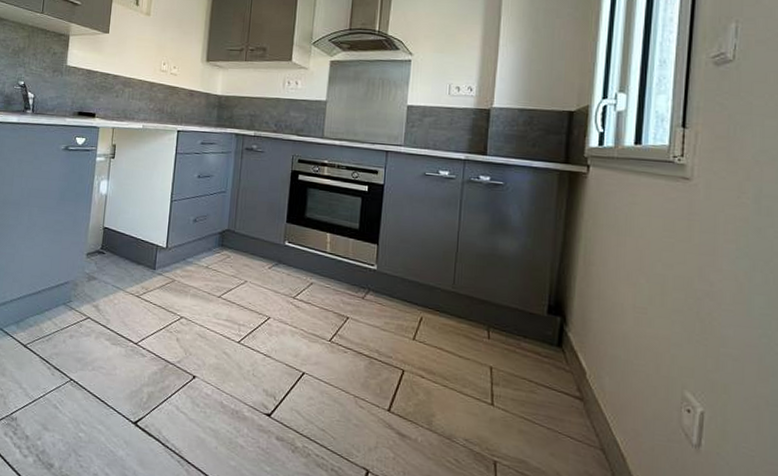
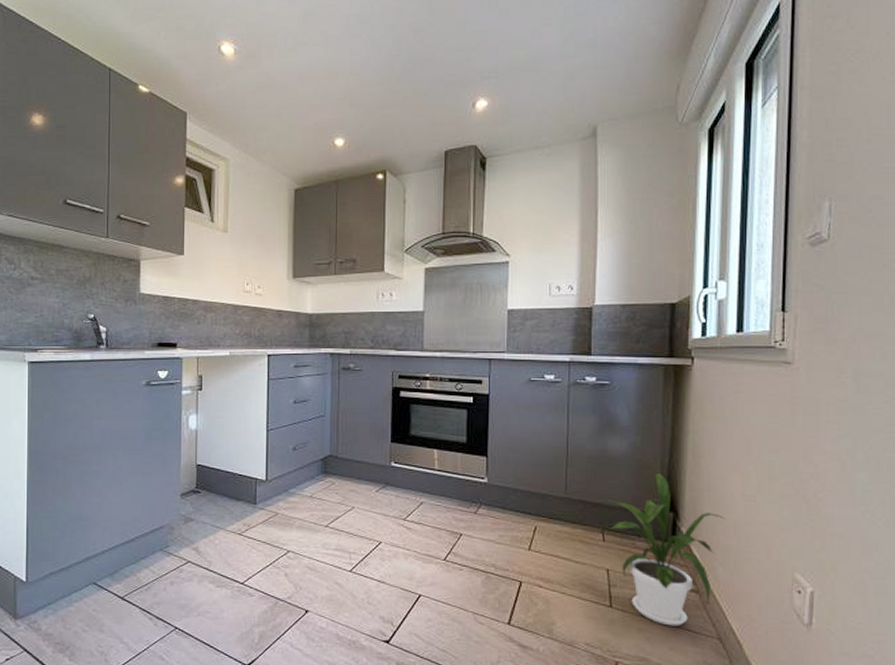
house plant: none [485,275,614,432] -> present [597,472,725,626]

